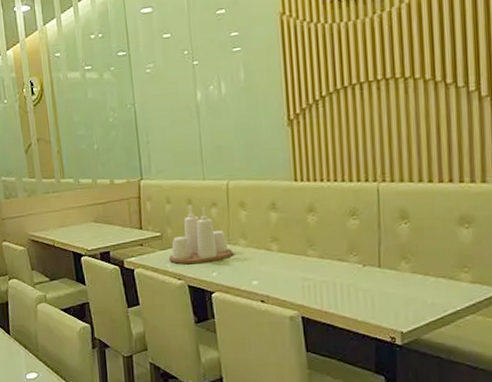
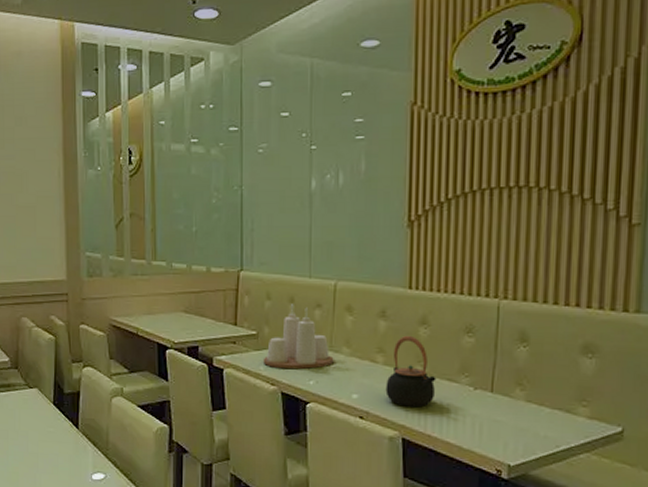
teapot: none [282,223,328,288] -> present [385,335,436,408]

